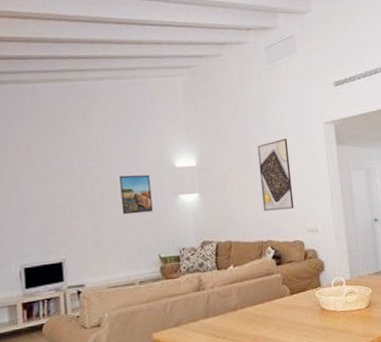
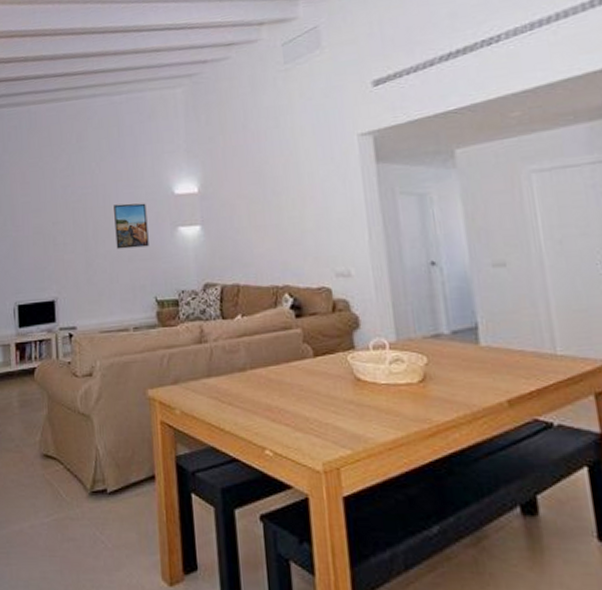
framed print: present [257,138,295,212] -> none [271,156,319,249]

